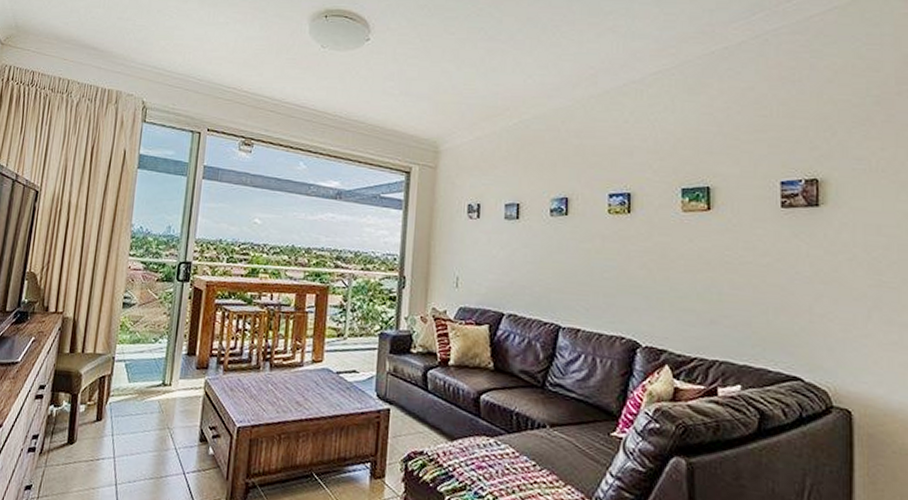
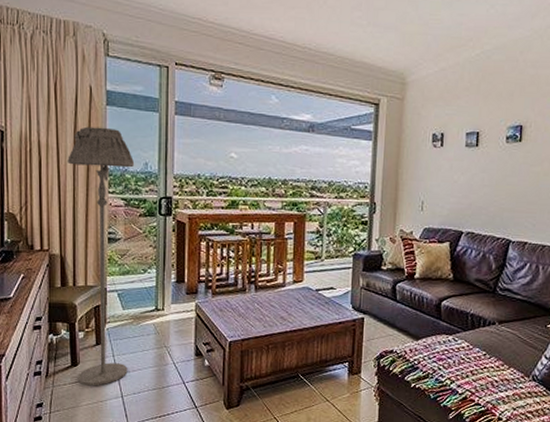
floor lamp: none [71,188,158,470] -> present [68,126,135,386]

